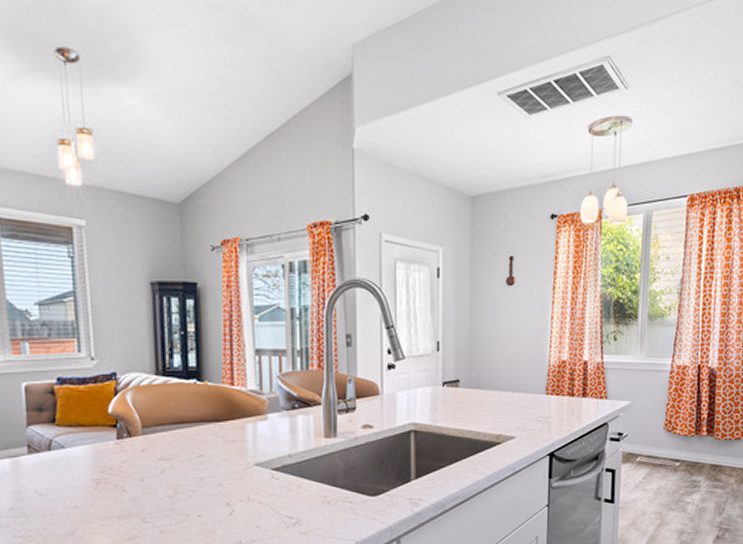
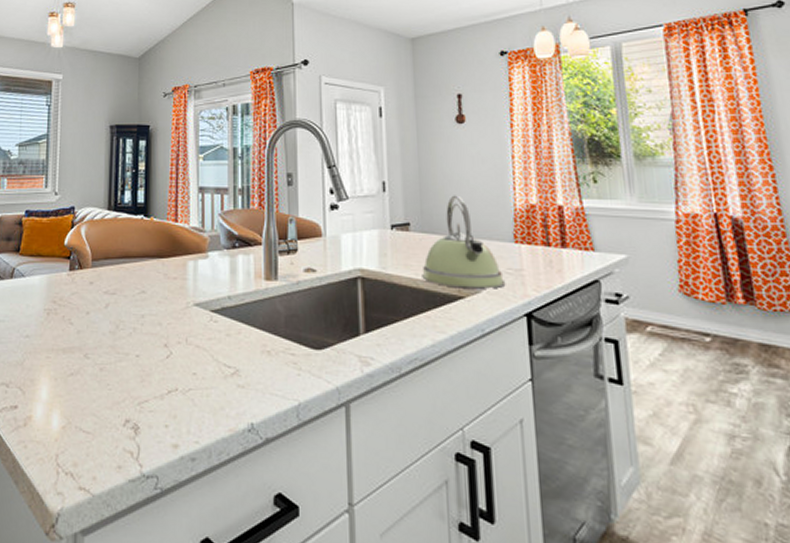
kettle: none [467,353,536,436] -> present [422,195,506,289]

